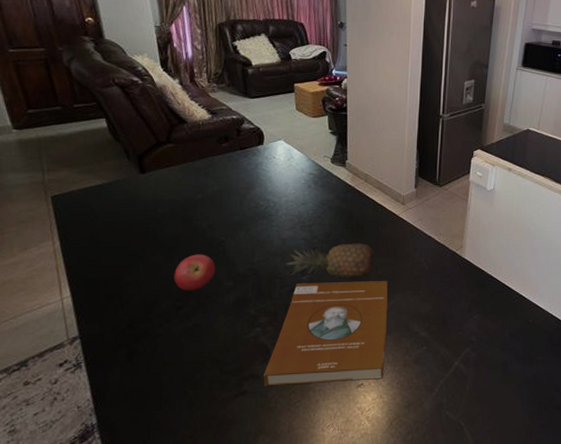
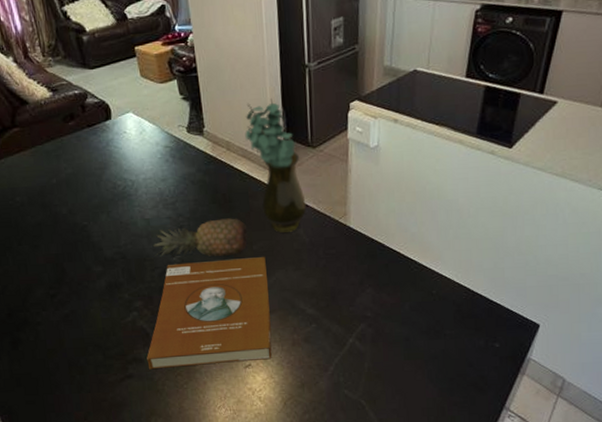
fruit: present [174,254,216,291] -> none [42,240,83,279]
vase: none [382,141,429,259] -> present [245,98,306,233]

